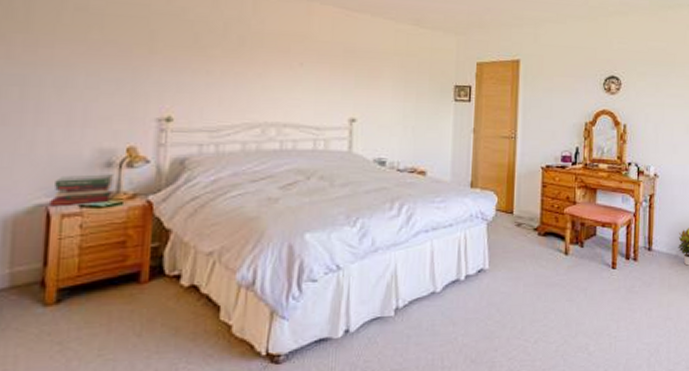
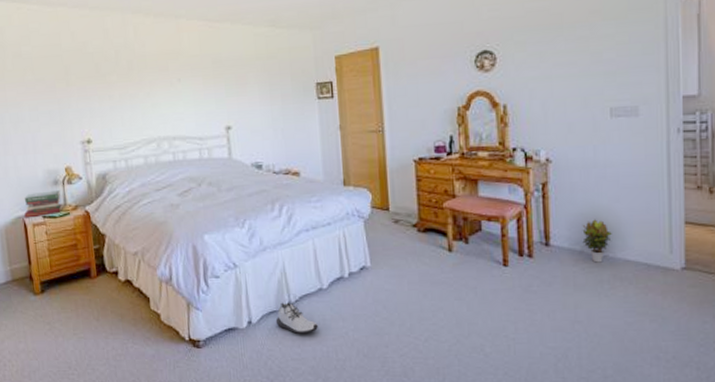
shoe: none [378,307,426,343] -> present [275,302,318,335]

